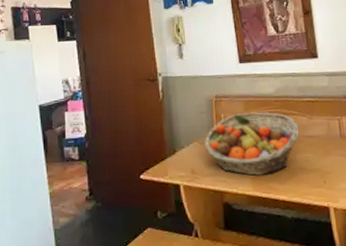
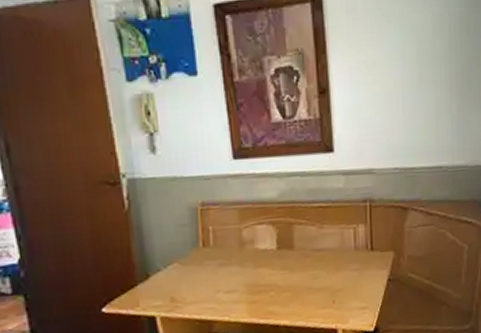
fruit basket: present [204,112,299,176] -> none [187,222,307,300]

